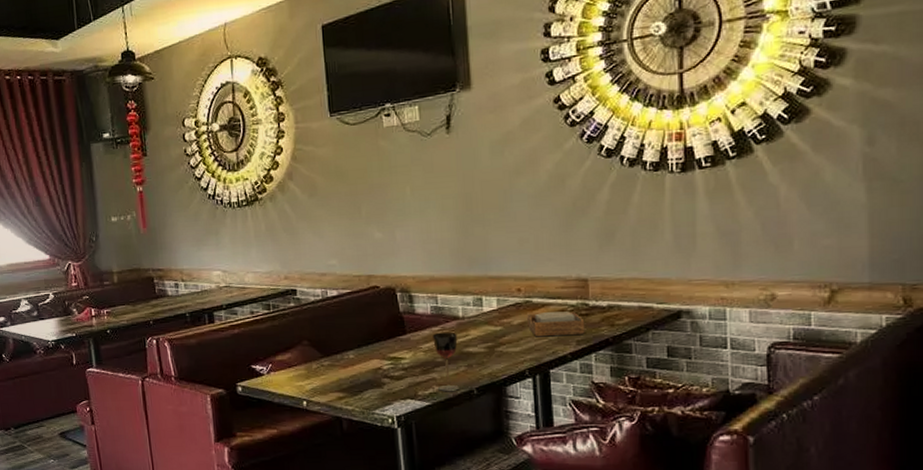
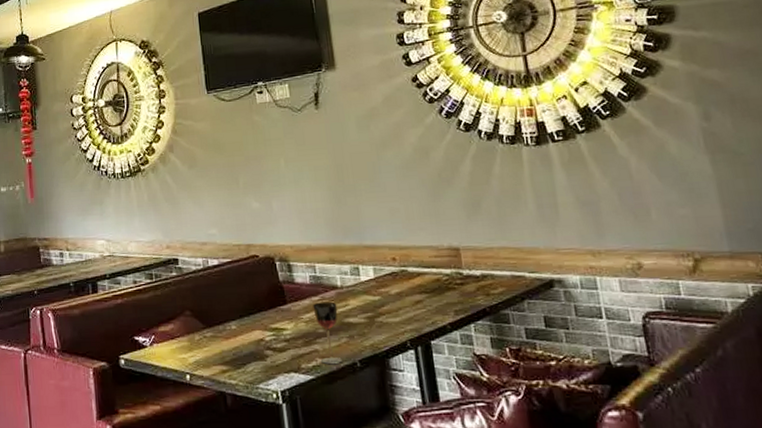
napkin holder: present [527,311,585,337] -> none [404,280,462,307]

